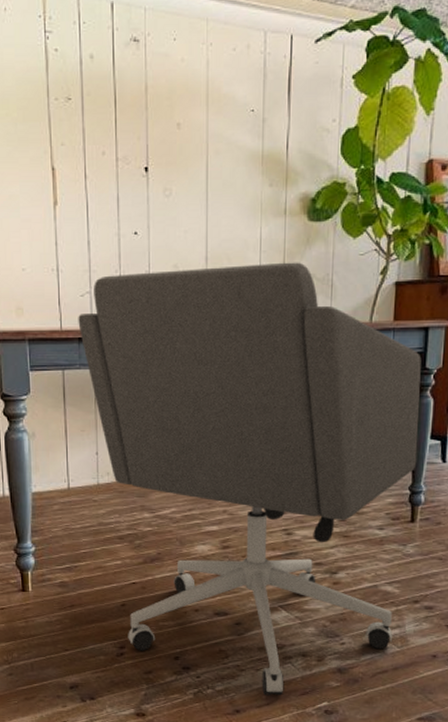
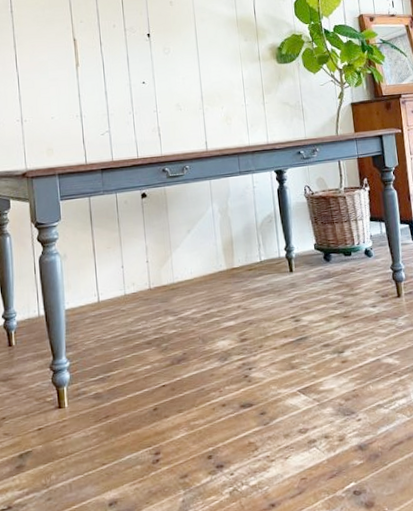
office chair: present [78,262,422,696] -> none [100,94,402,484]

